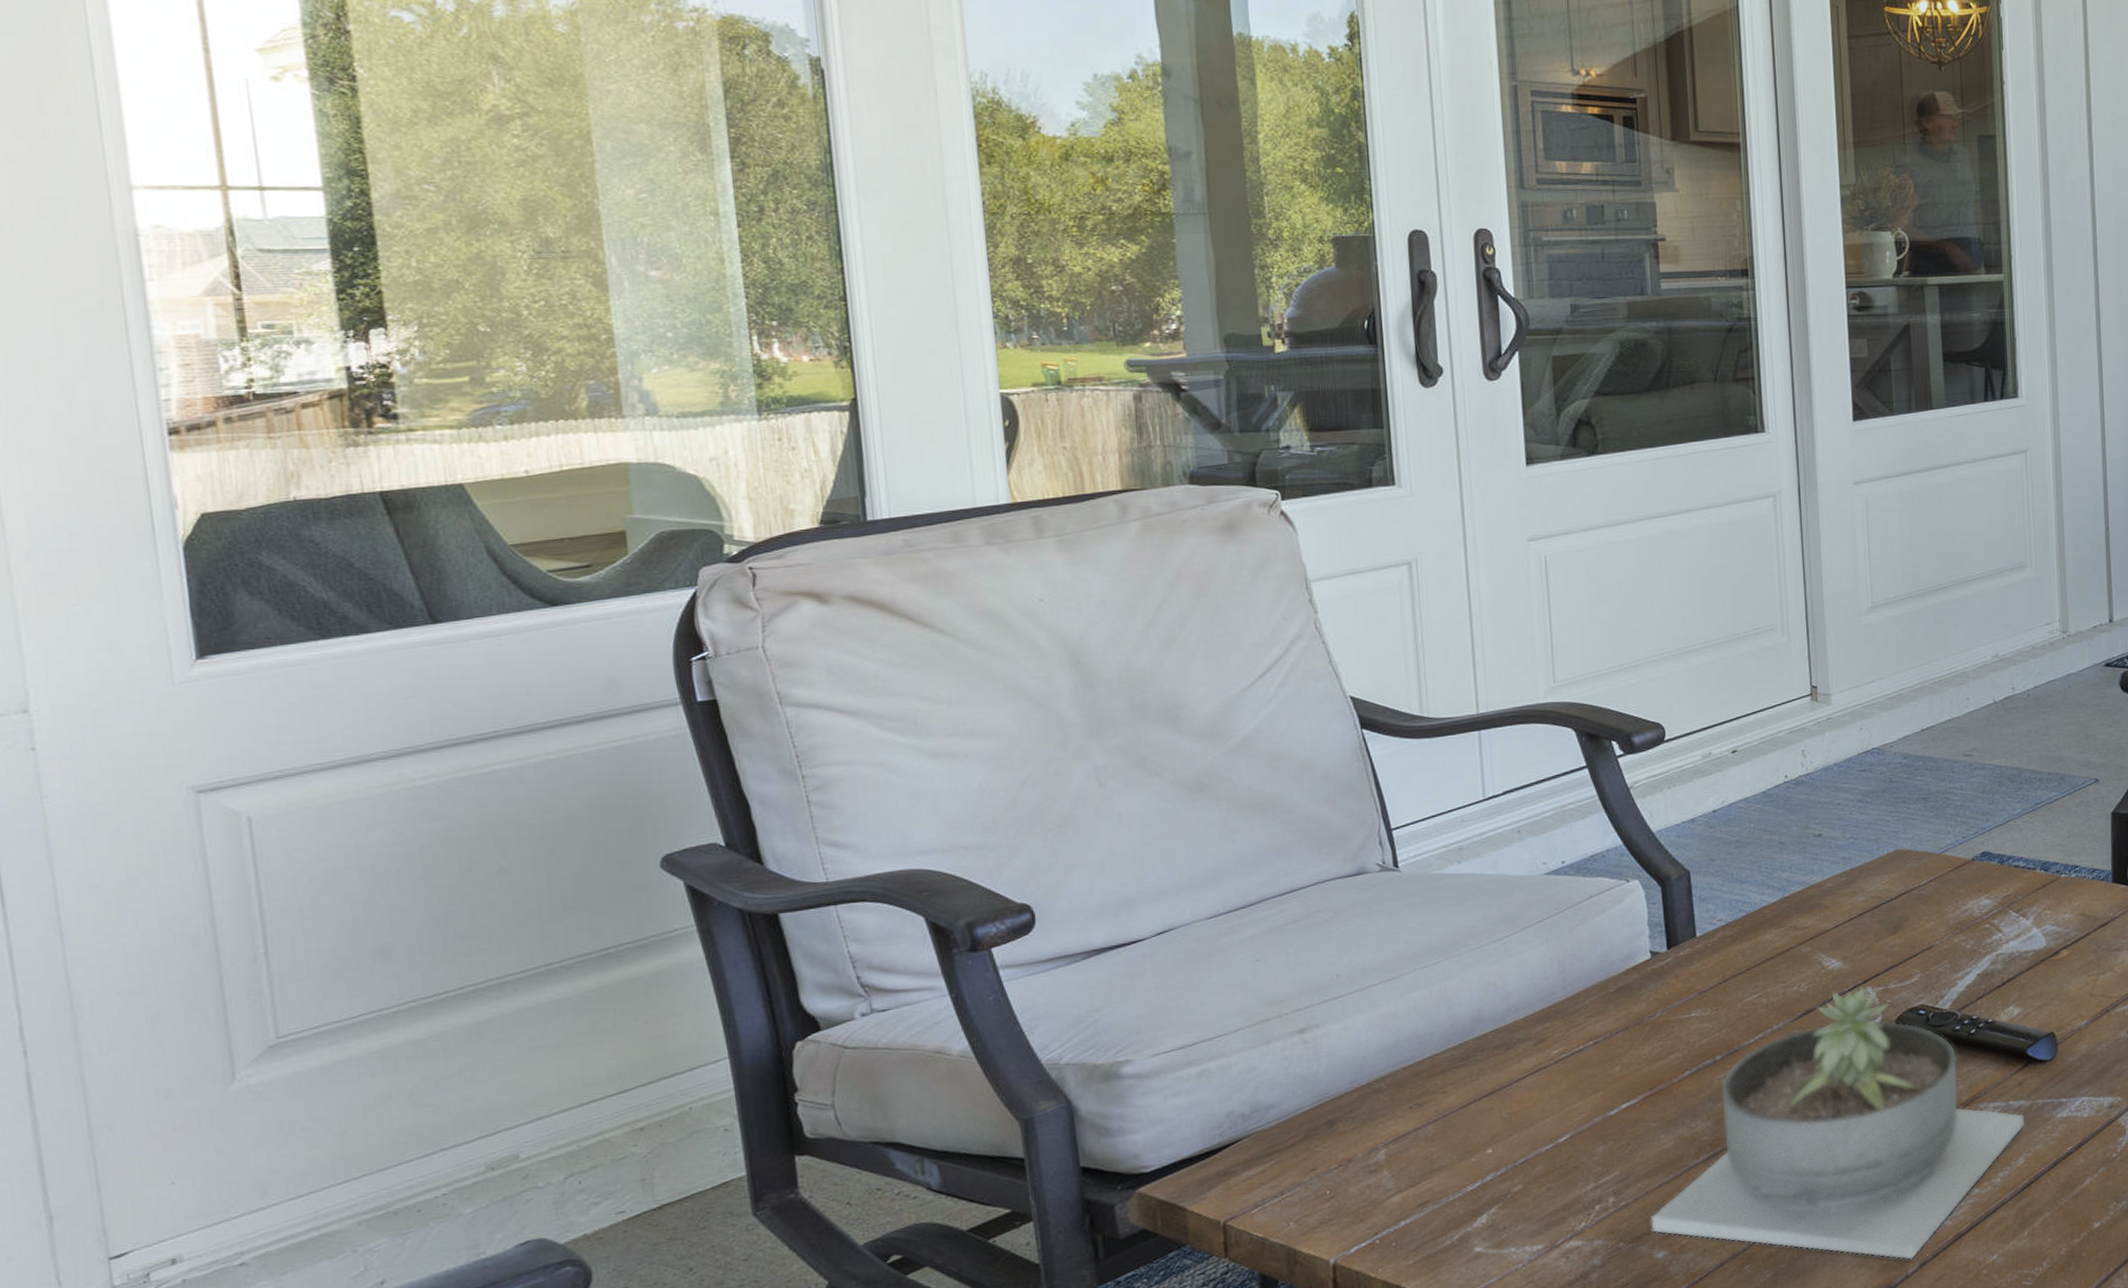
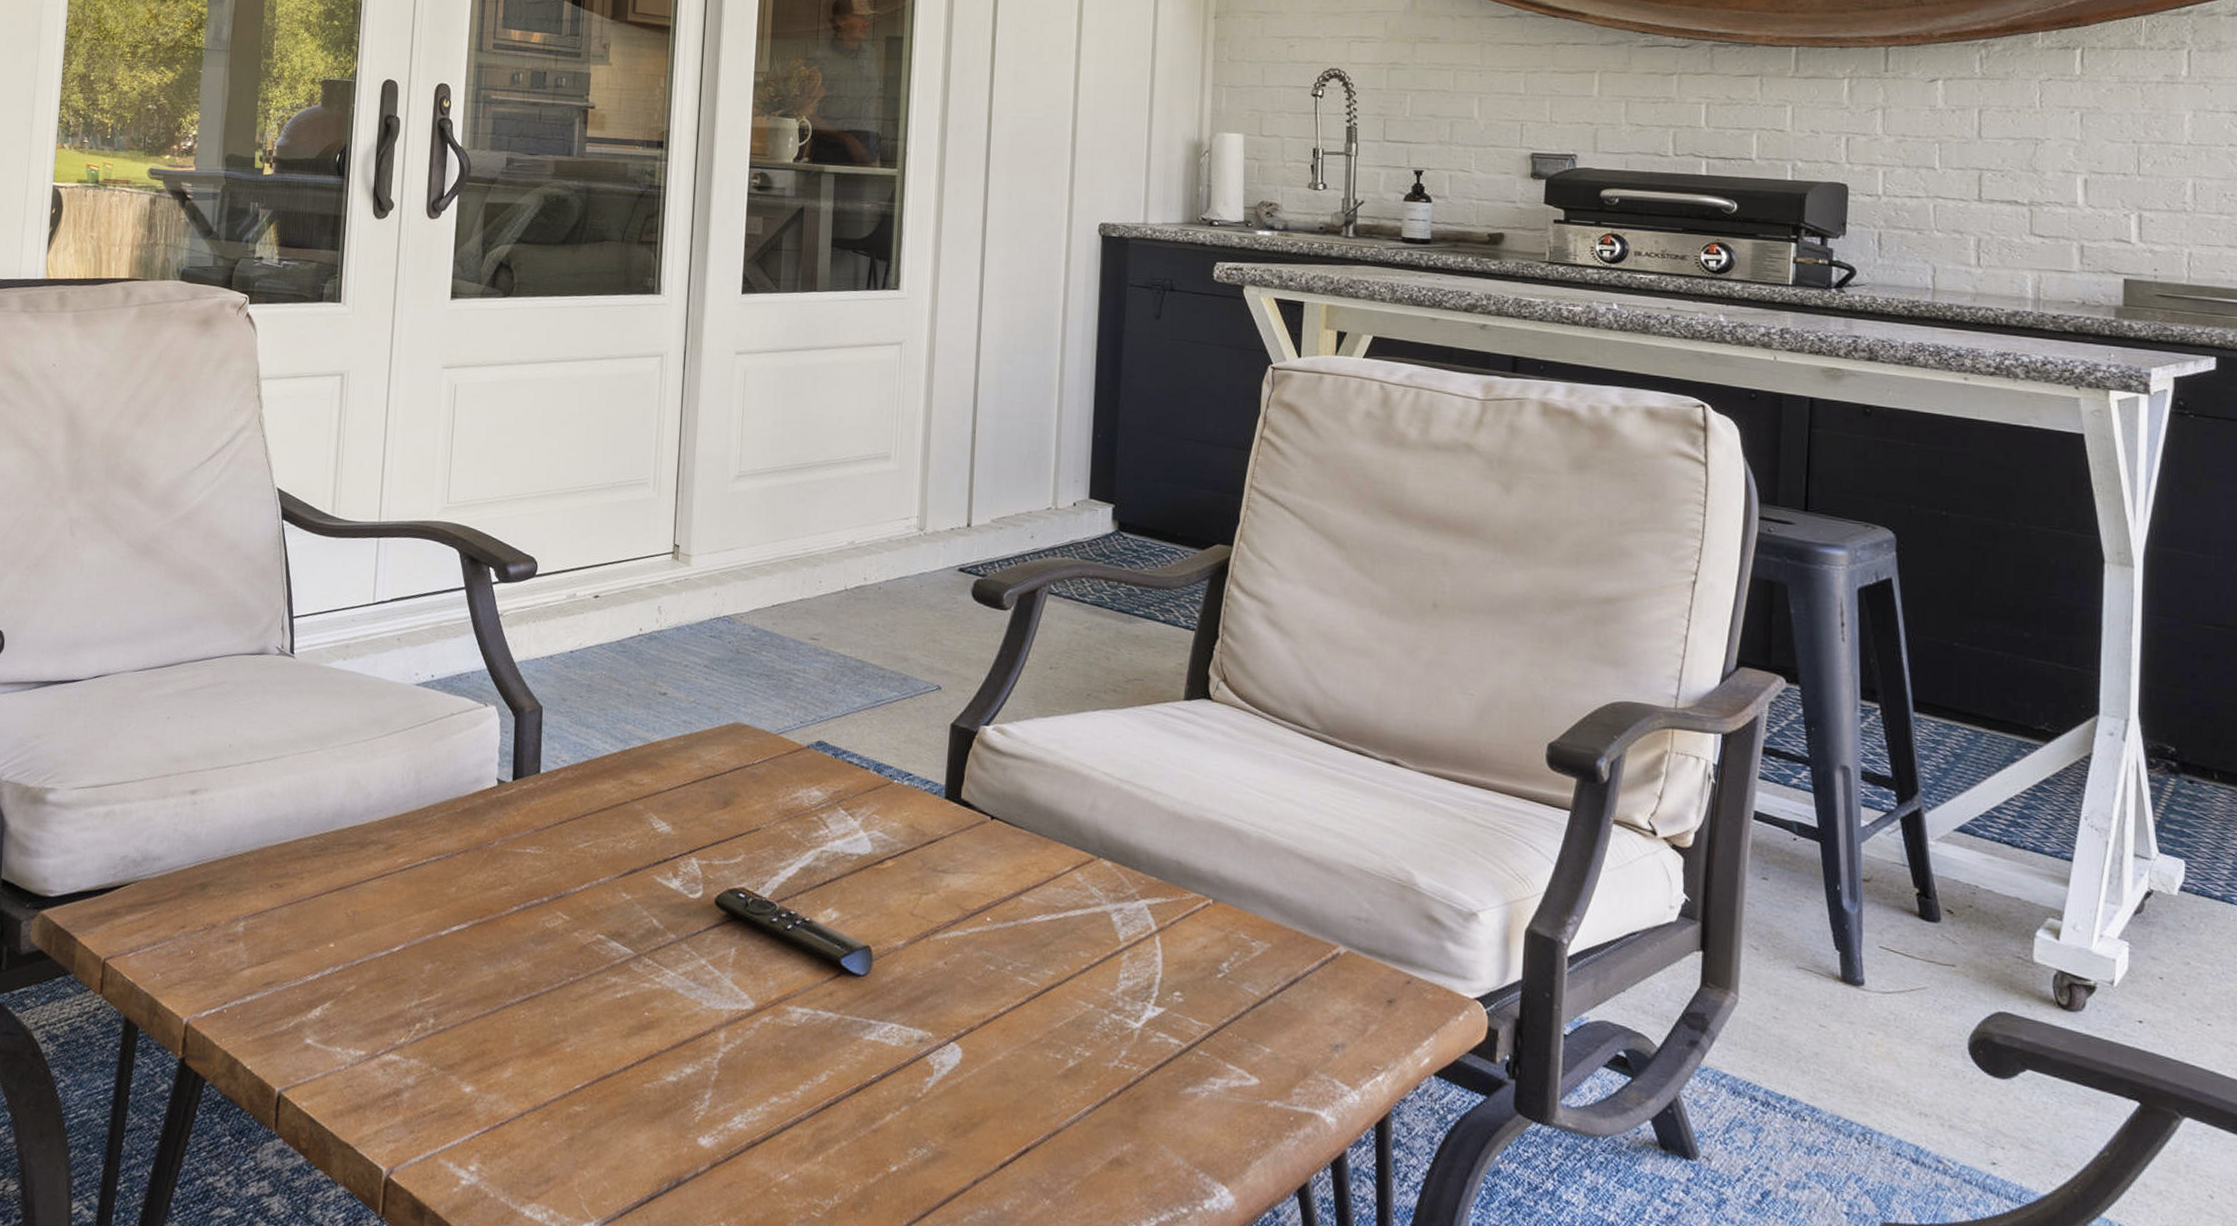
succulent planter: present [1650,987,2026,1261] -> none [462,856,833,1158]

